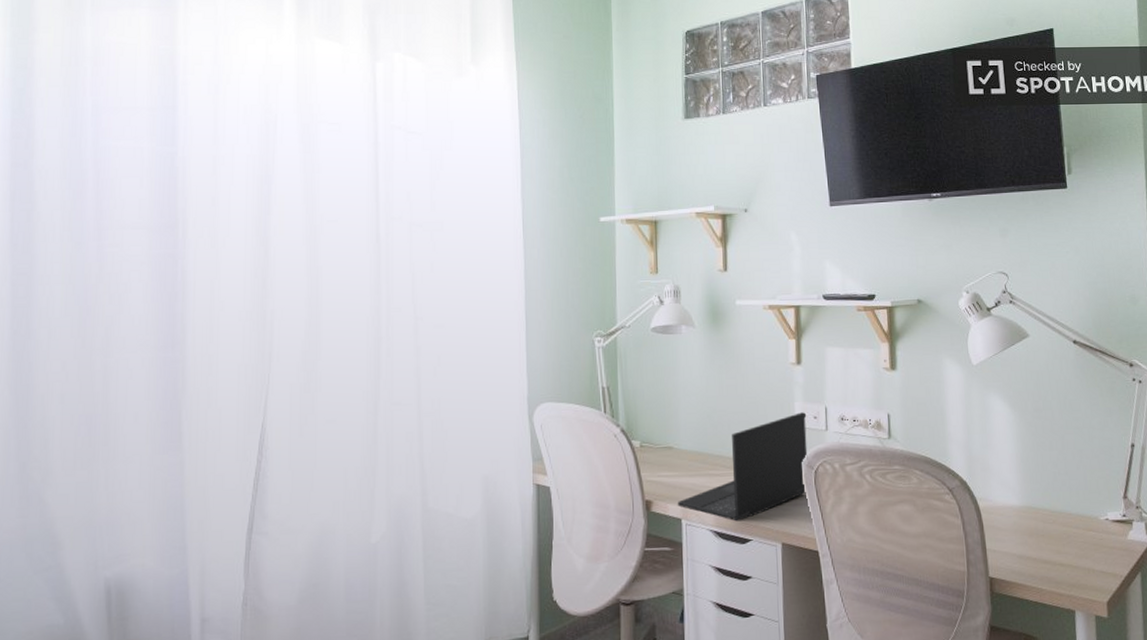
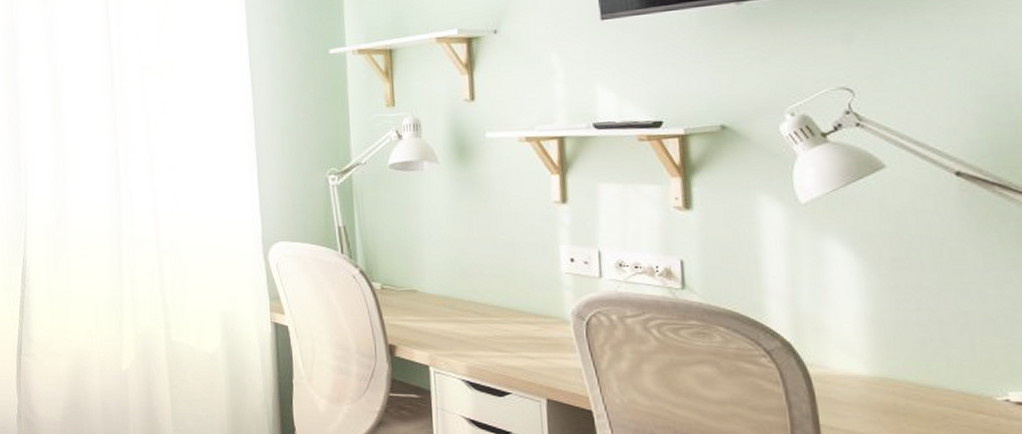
laptop: present [678,412,808,522] -> none [425,256,578,372]

